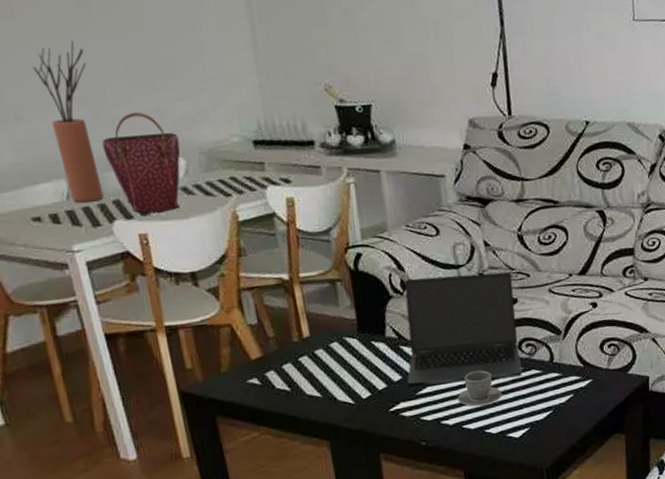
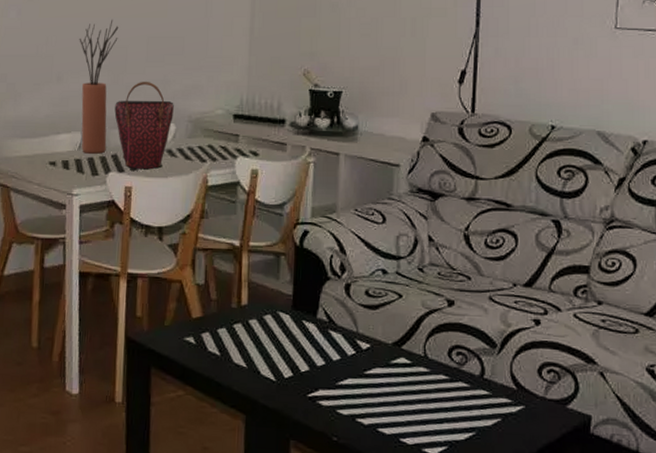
laptop: present [404,271,522,387] -> none [329,263,452,386]
teacup: present [457,370,502,407] -> none [376,371,423,411]

